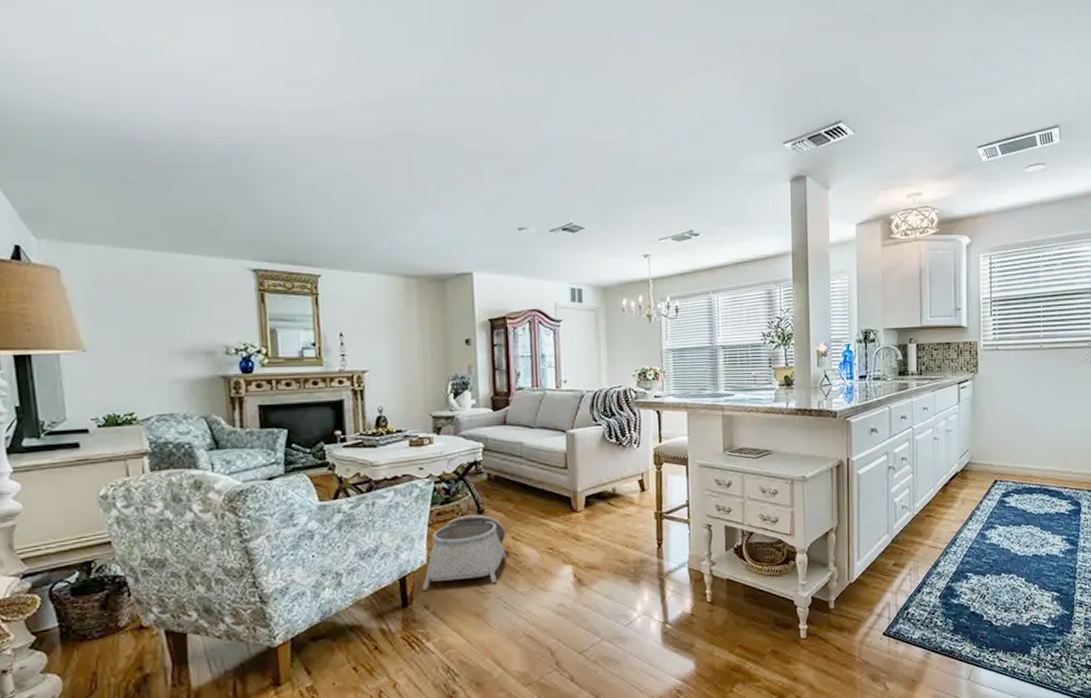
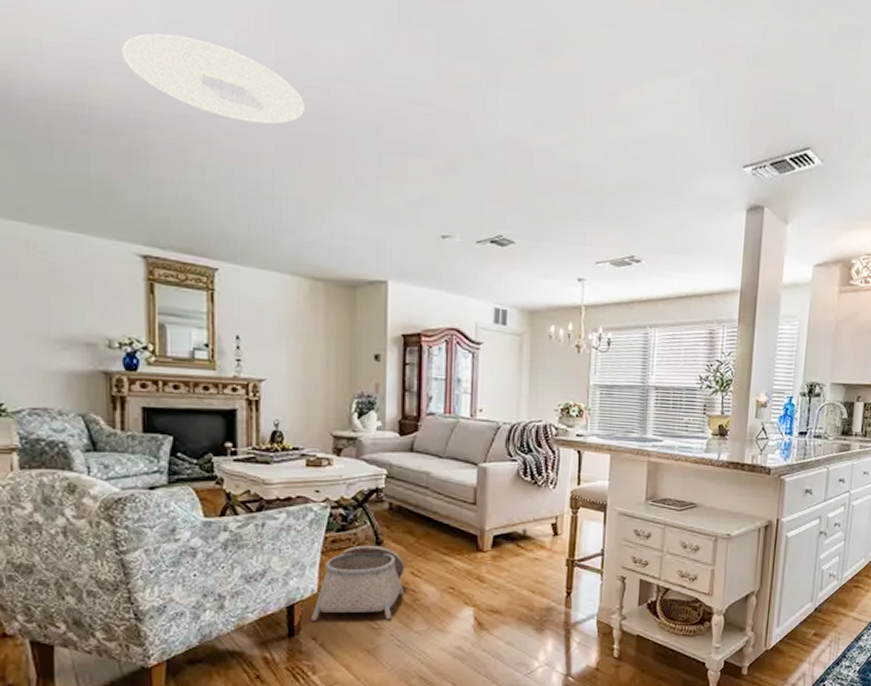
ceiling light: none [227,76,391,145] -> present [121,33,306,125]

